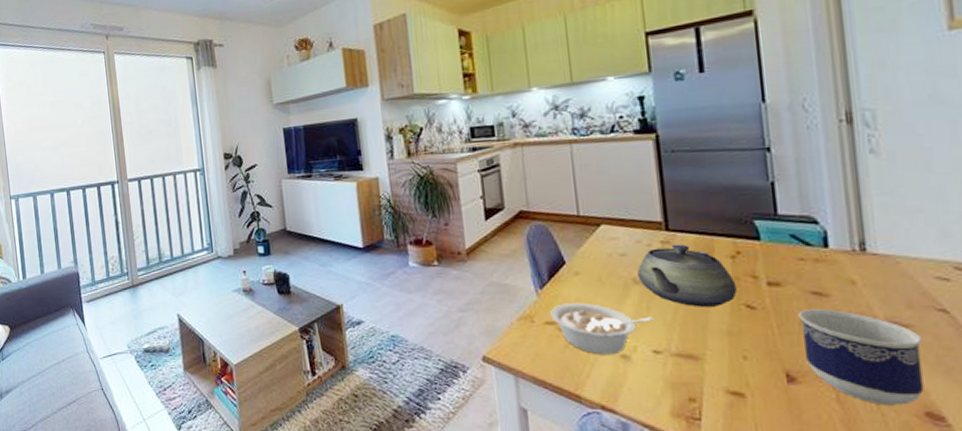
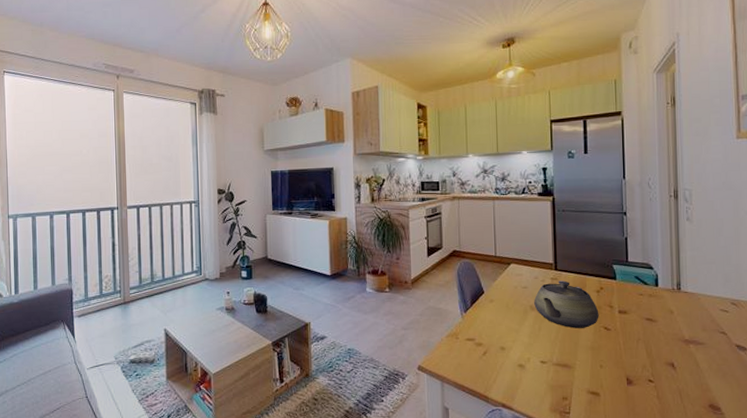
legume: present [550,303,655,355] -> none [471,324,543,365]
cup: present [798,309,924,405] -> none [637,331,711,400]

